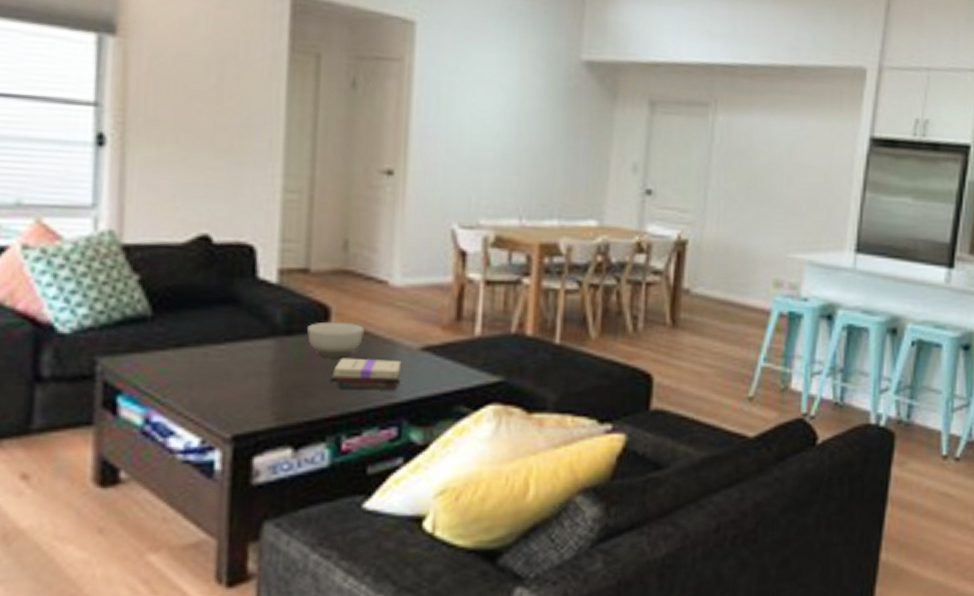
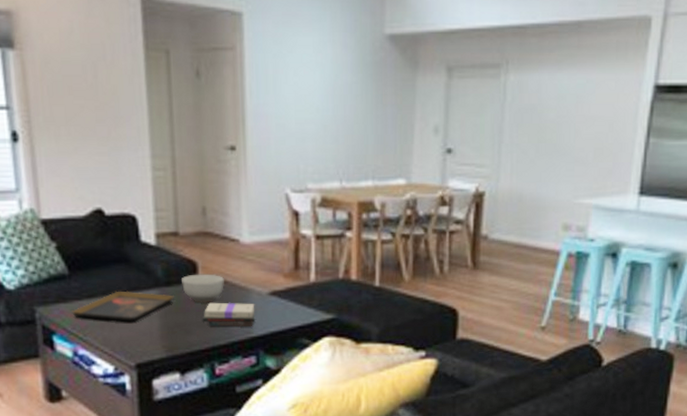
decorative tray: none [149,339,295,381] -> present [72,290,174,323]

